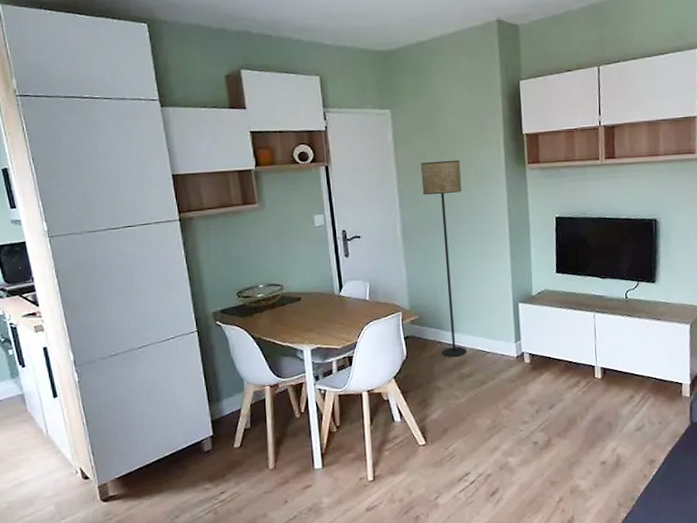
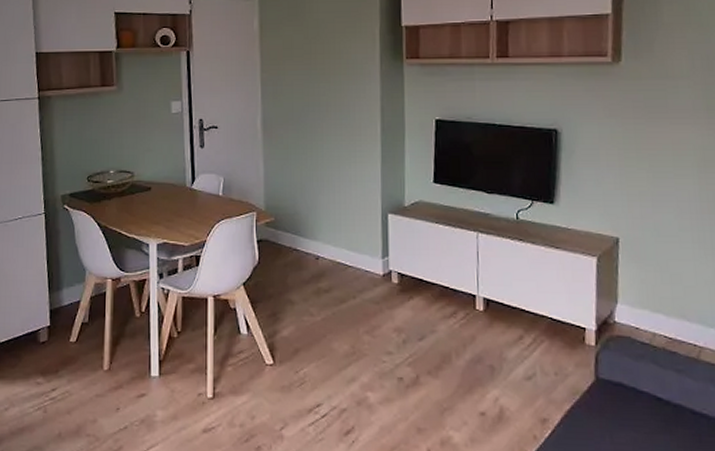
floor lamp: present [420,159,467,357] -> none [286,51,331,268]

